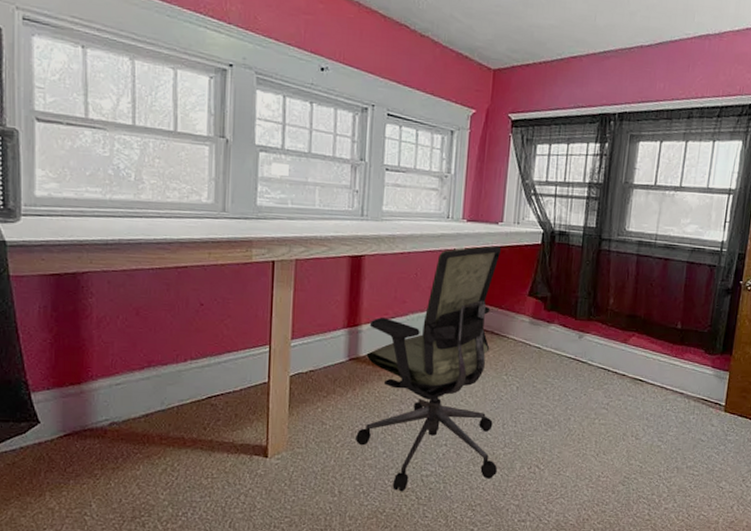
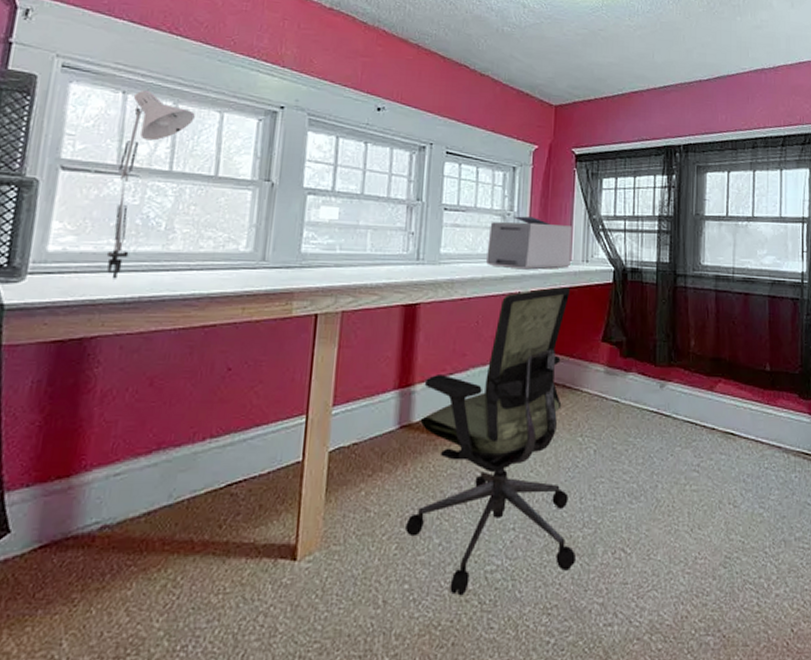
desk lamp: none [86,44,150,224] -> present [106,89,195,281]
printer: none [425,178,505,229] -> present [486,216,572,270]

